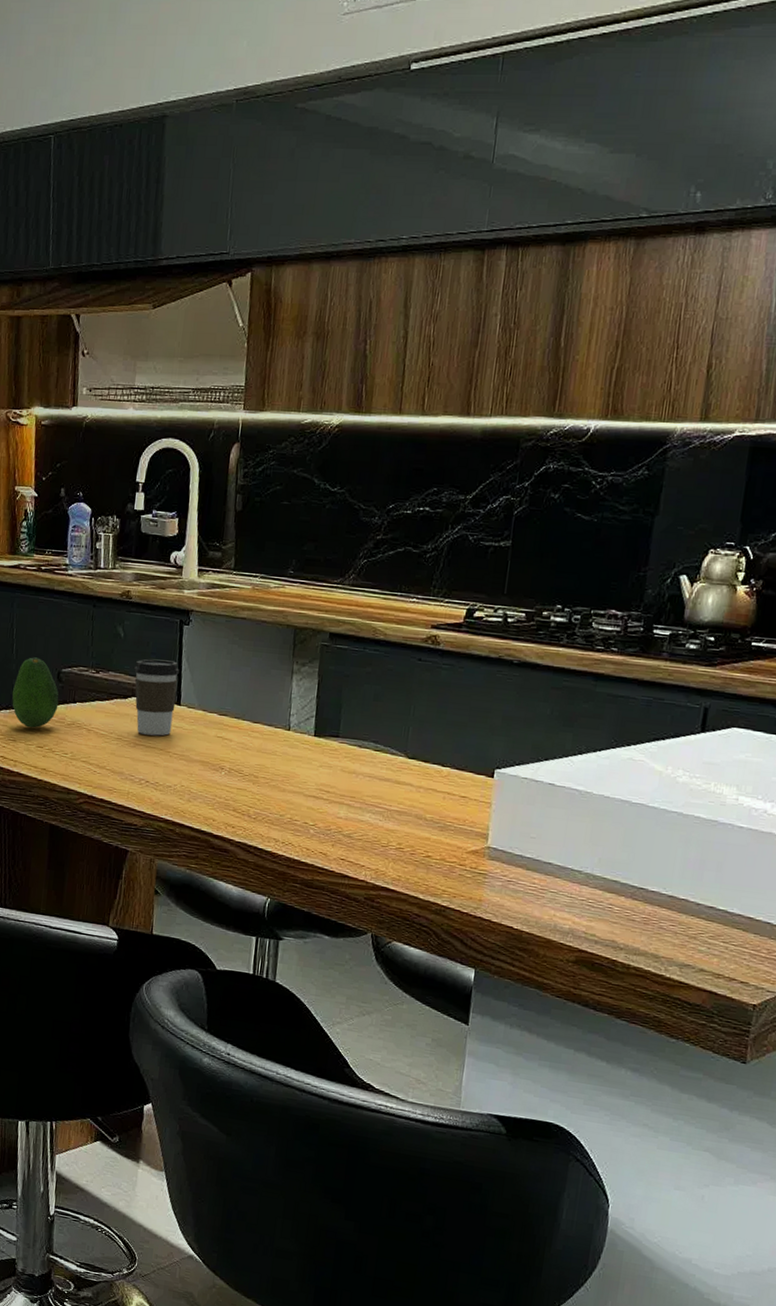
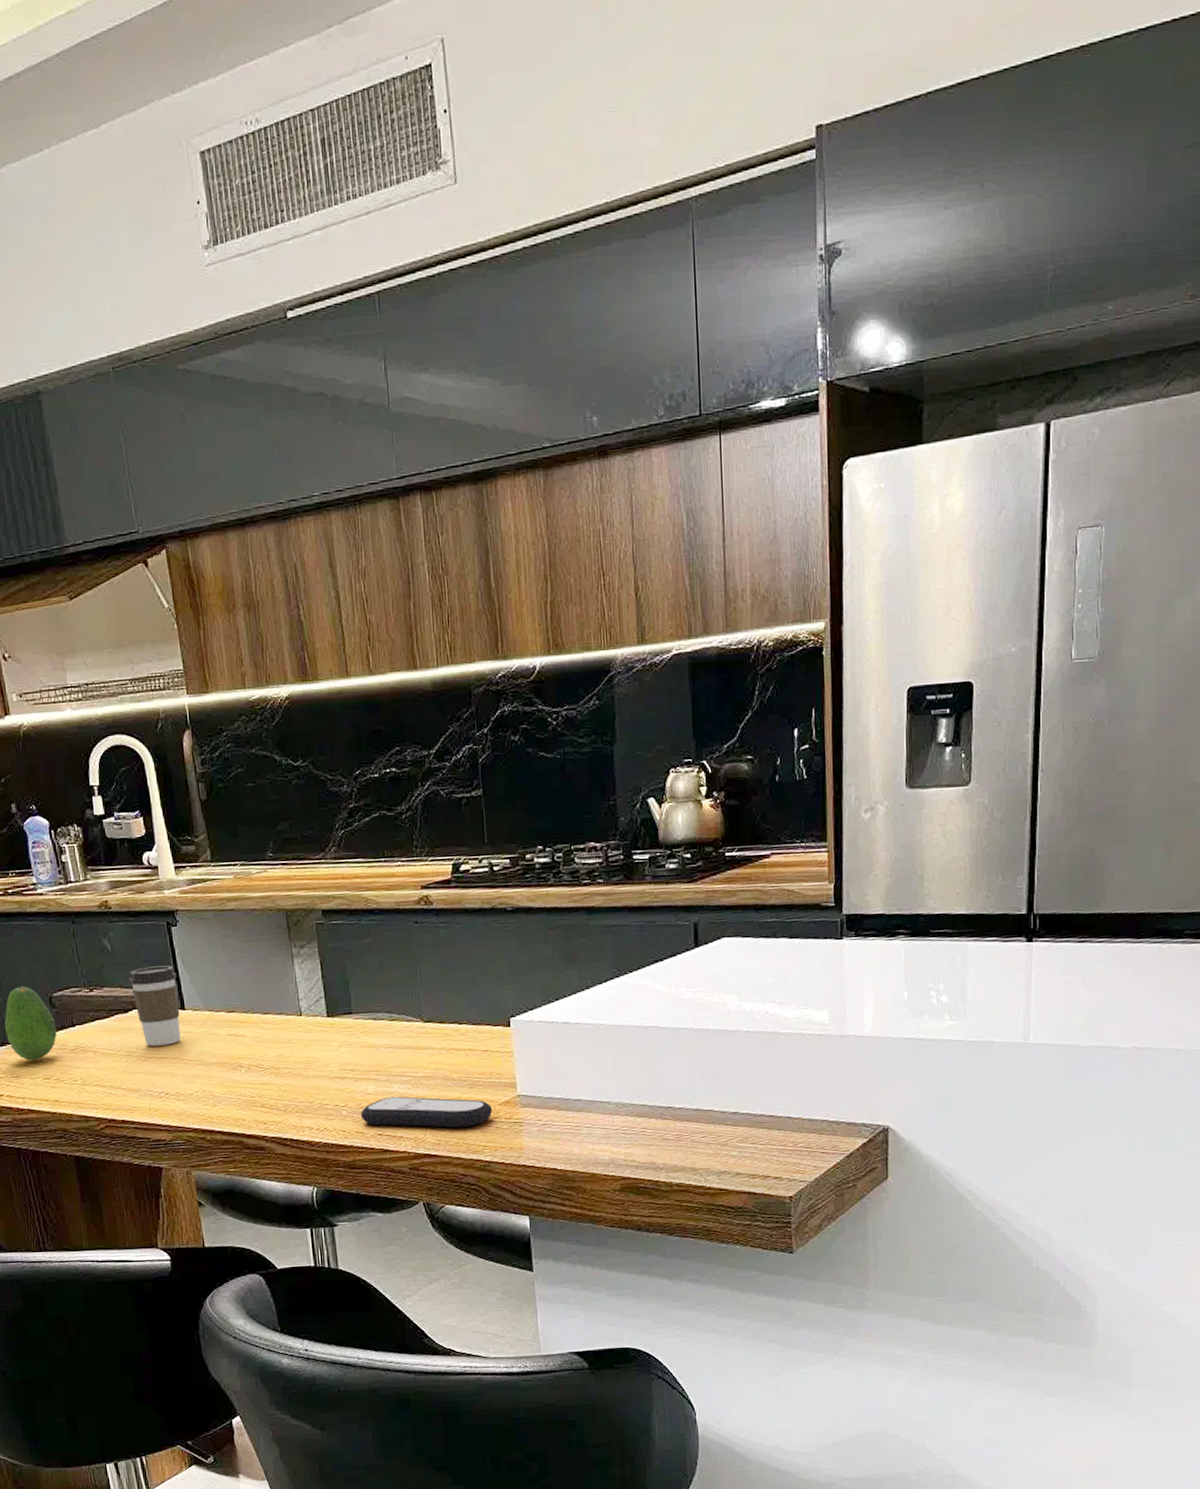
remote control: none [327,824,460,869] -> present [360,1096,493,1128]

